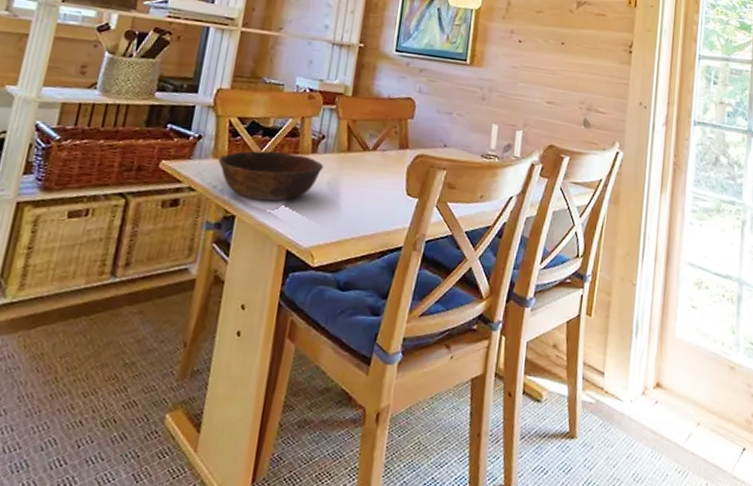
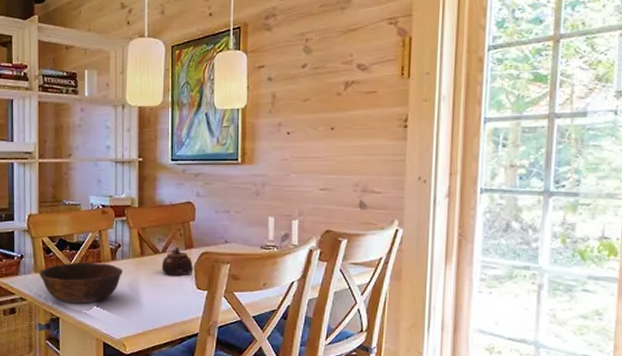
teapot: none [369,145,406,179] -> present [161,246,193,276]

